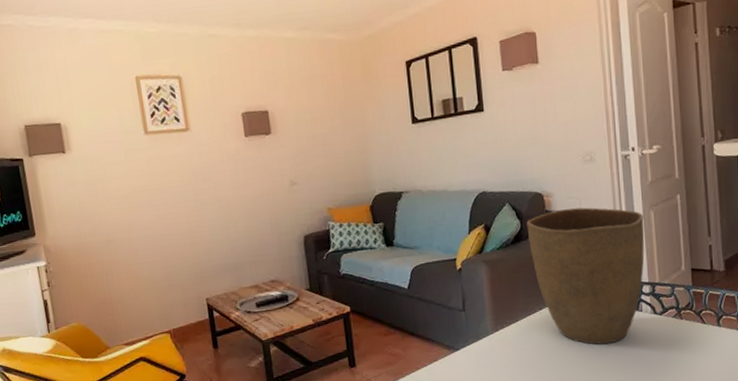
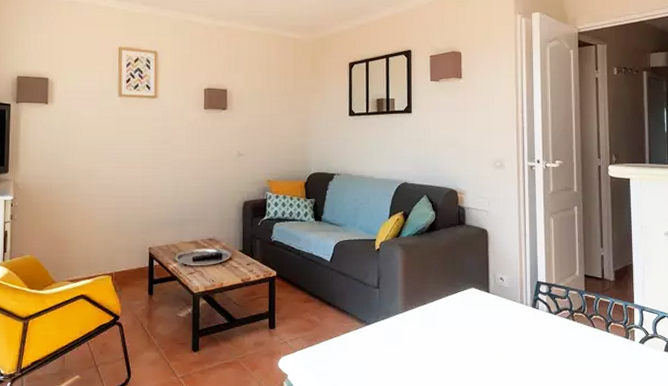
vase: present [526,207,645,345] -> none [441,206,544,336]

